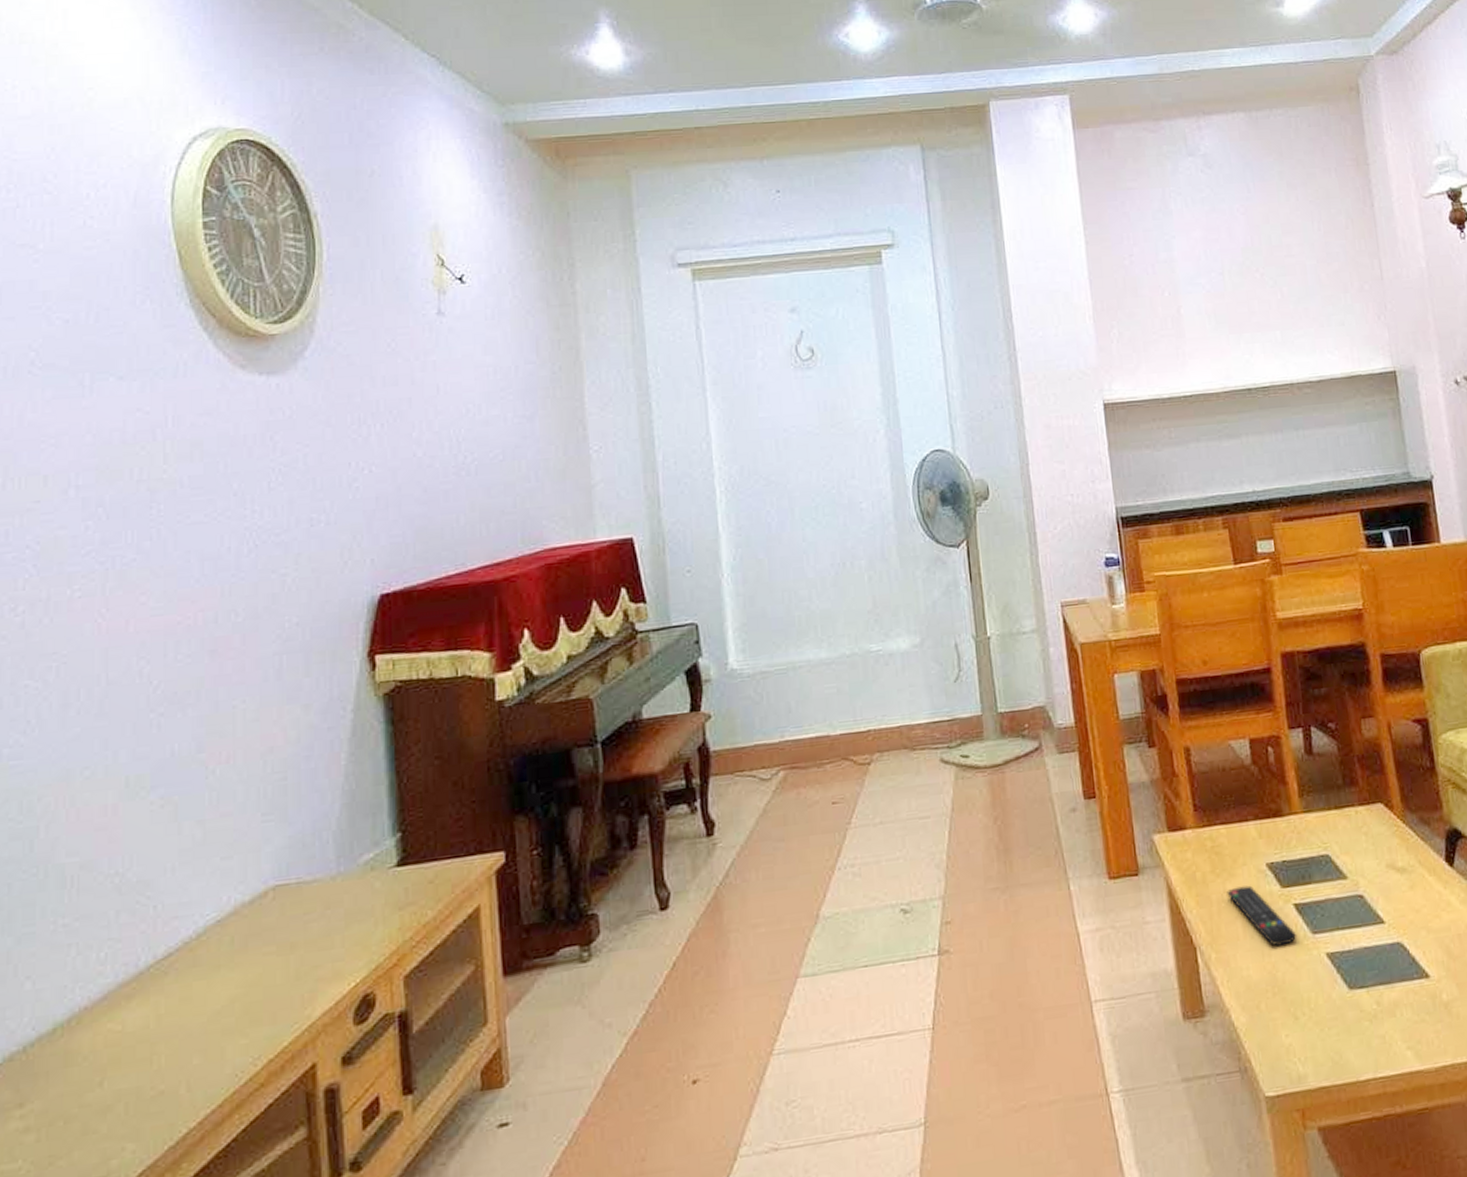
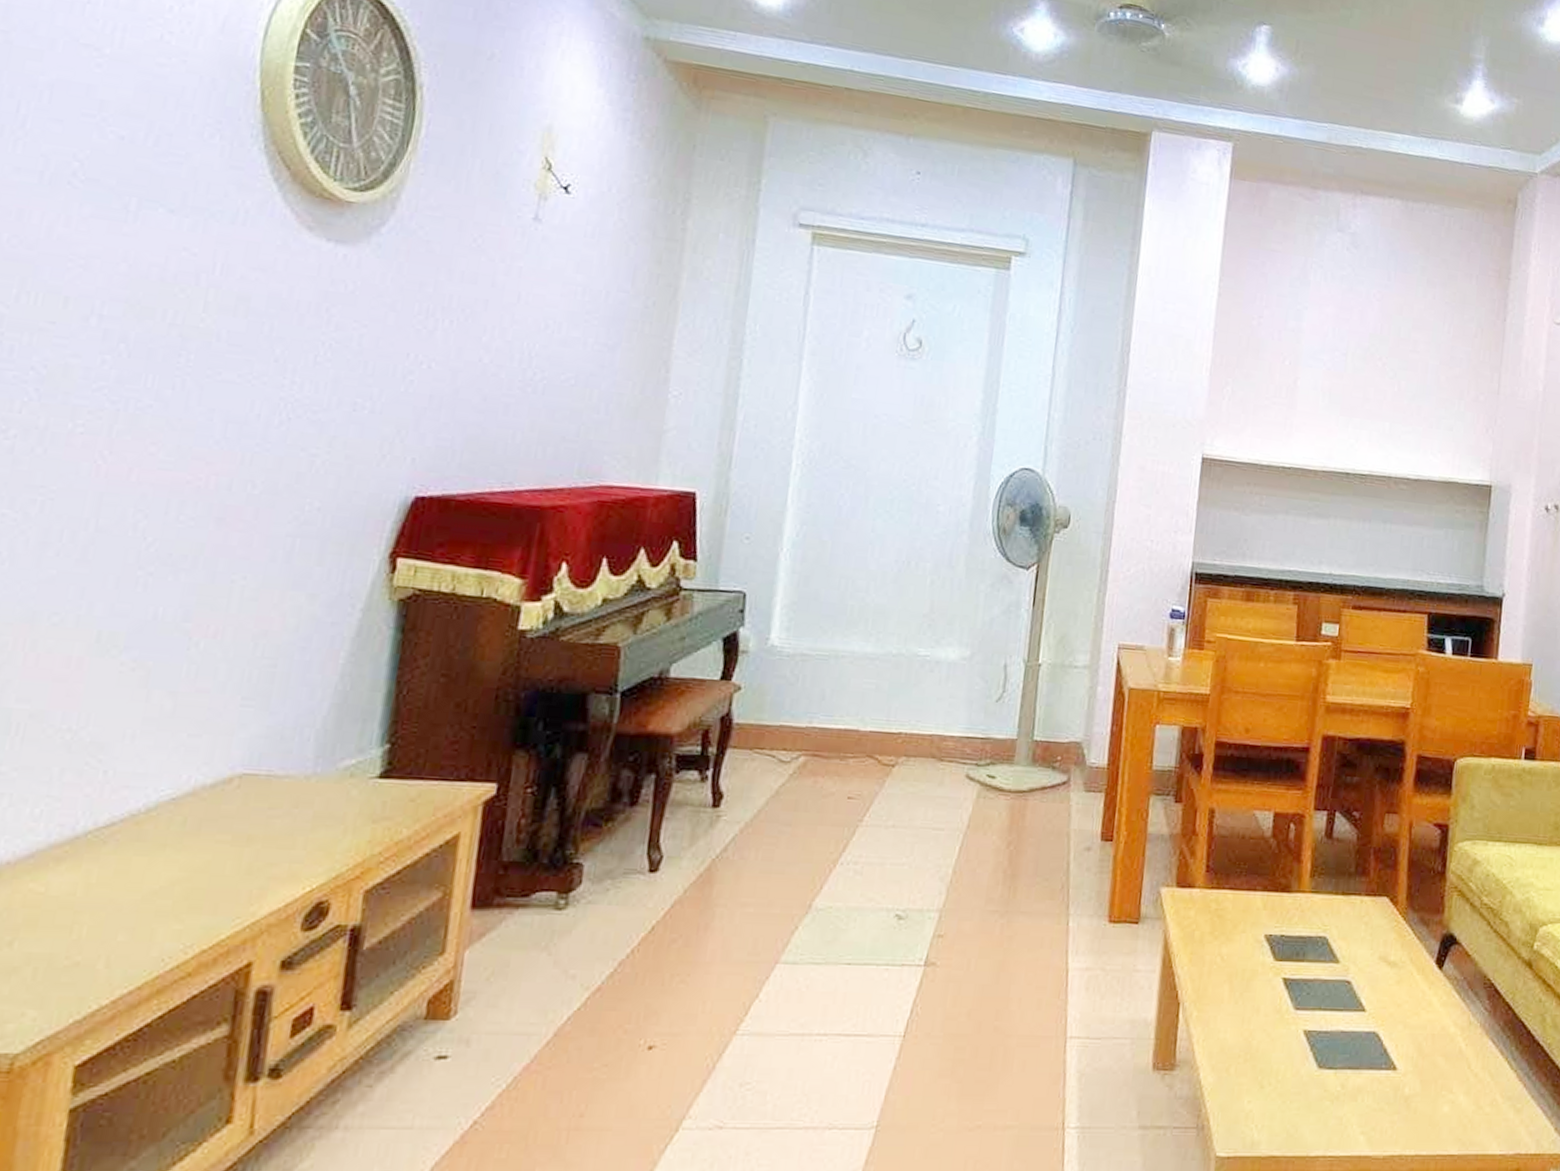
remote control: present [1227,885,1298,947] -> none [1220,952,1280,1016]

